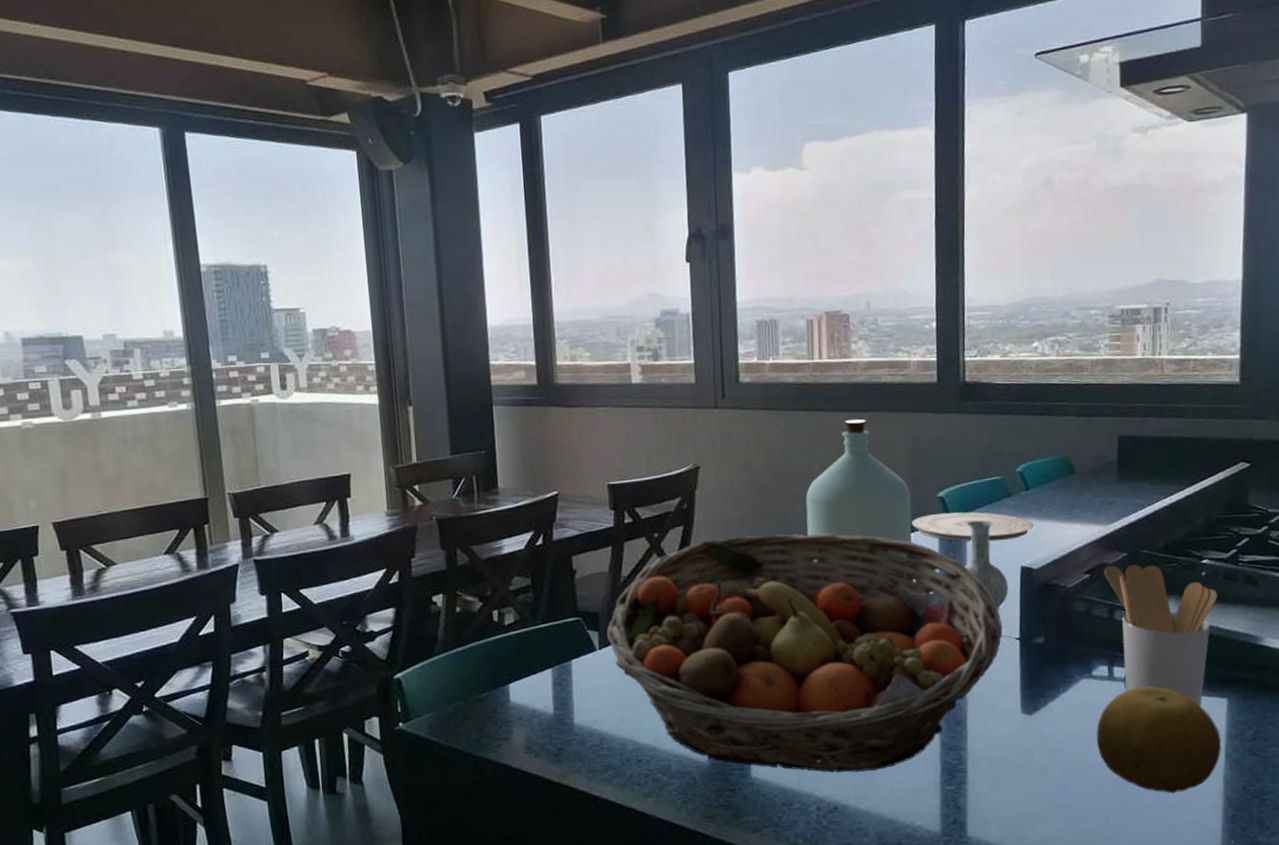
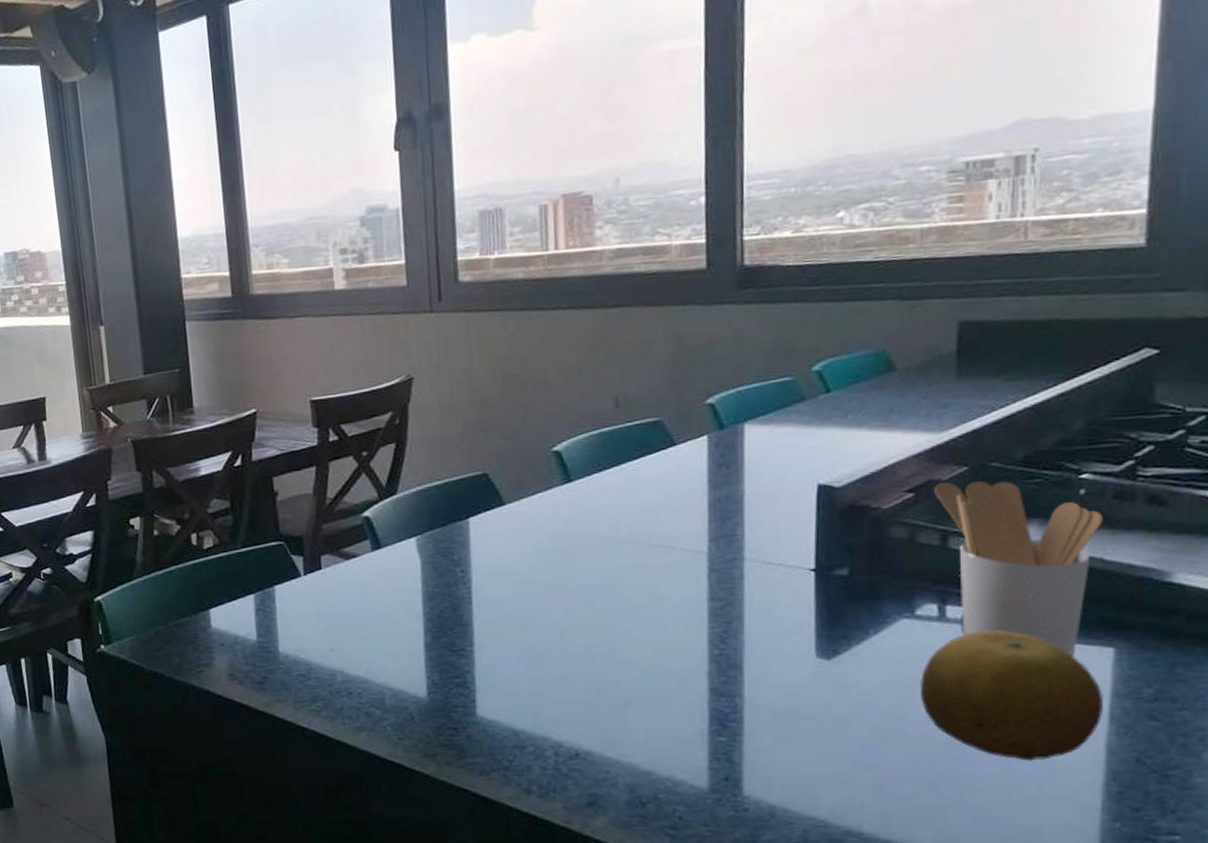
fruit basket: present [606,533,1003,773] -> none [311,449,792,717]
bottle: present [805,419,1008,609] -> none [539,316,800,535]
plate: present [912,512,1034,542] -> none [673,420,836,456]

